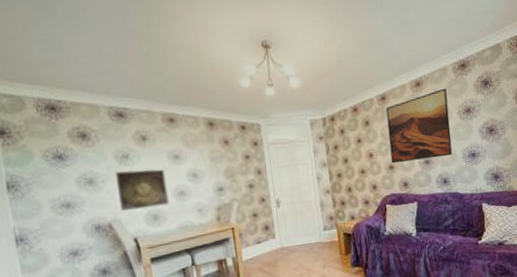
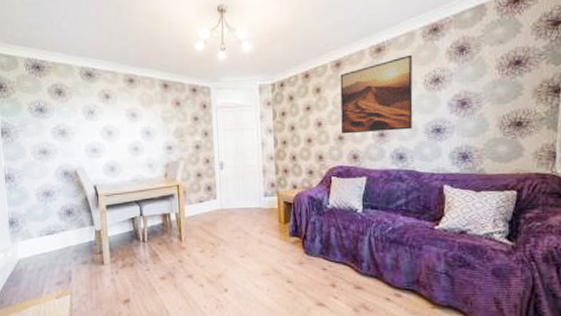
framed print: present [114,168,170,211] -> none [82,124,126,161]

